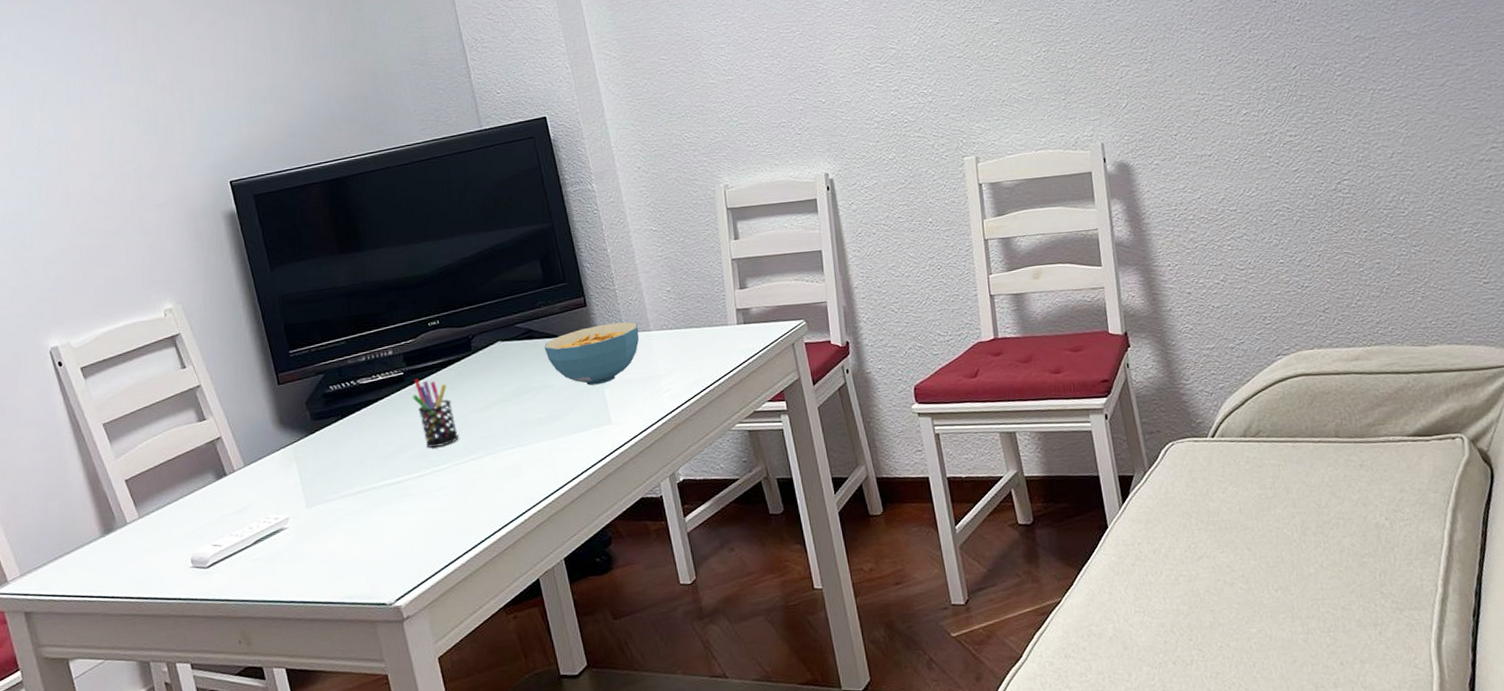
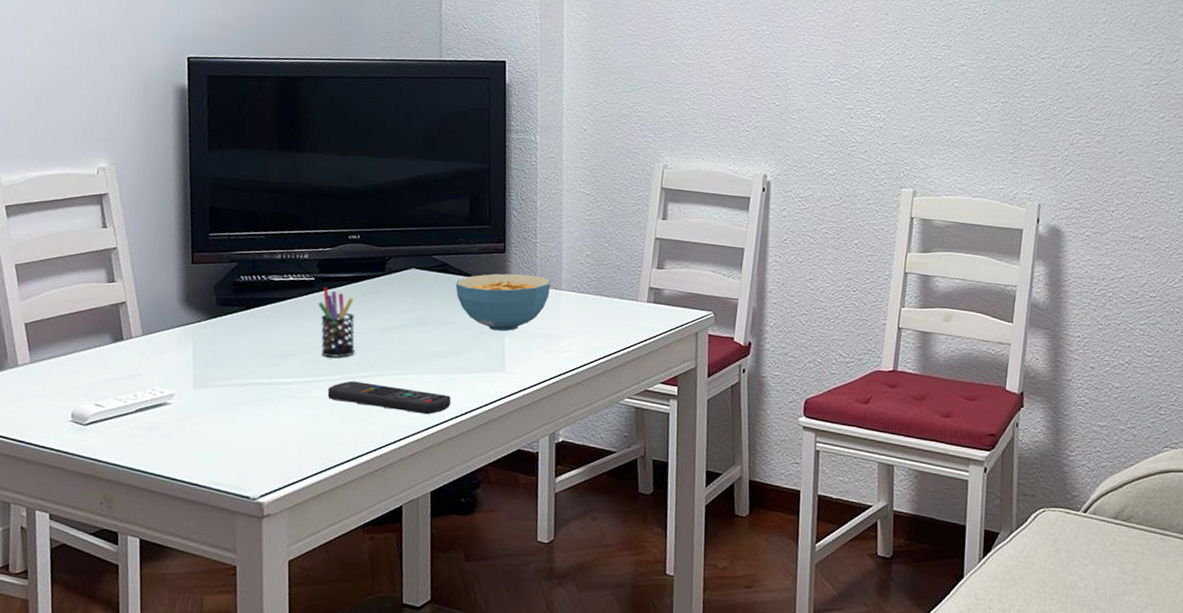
remote control: none [440,459,566,489] -> present [327,381,451,415]

